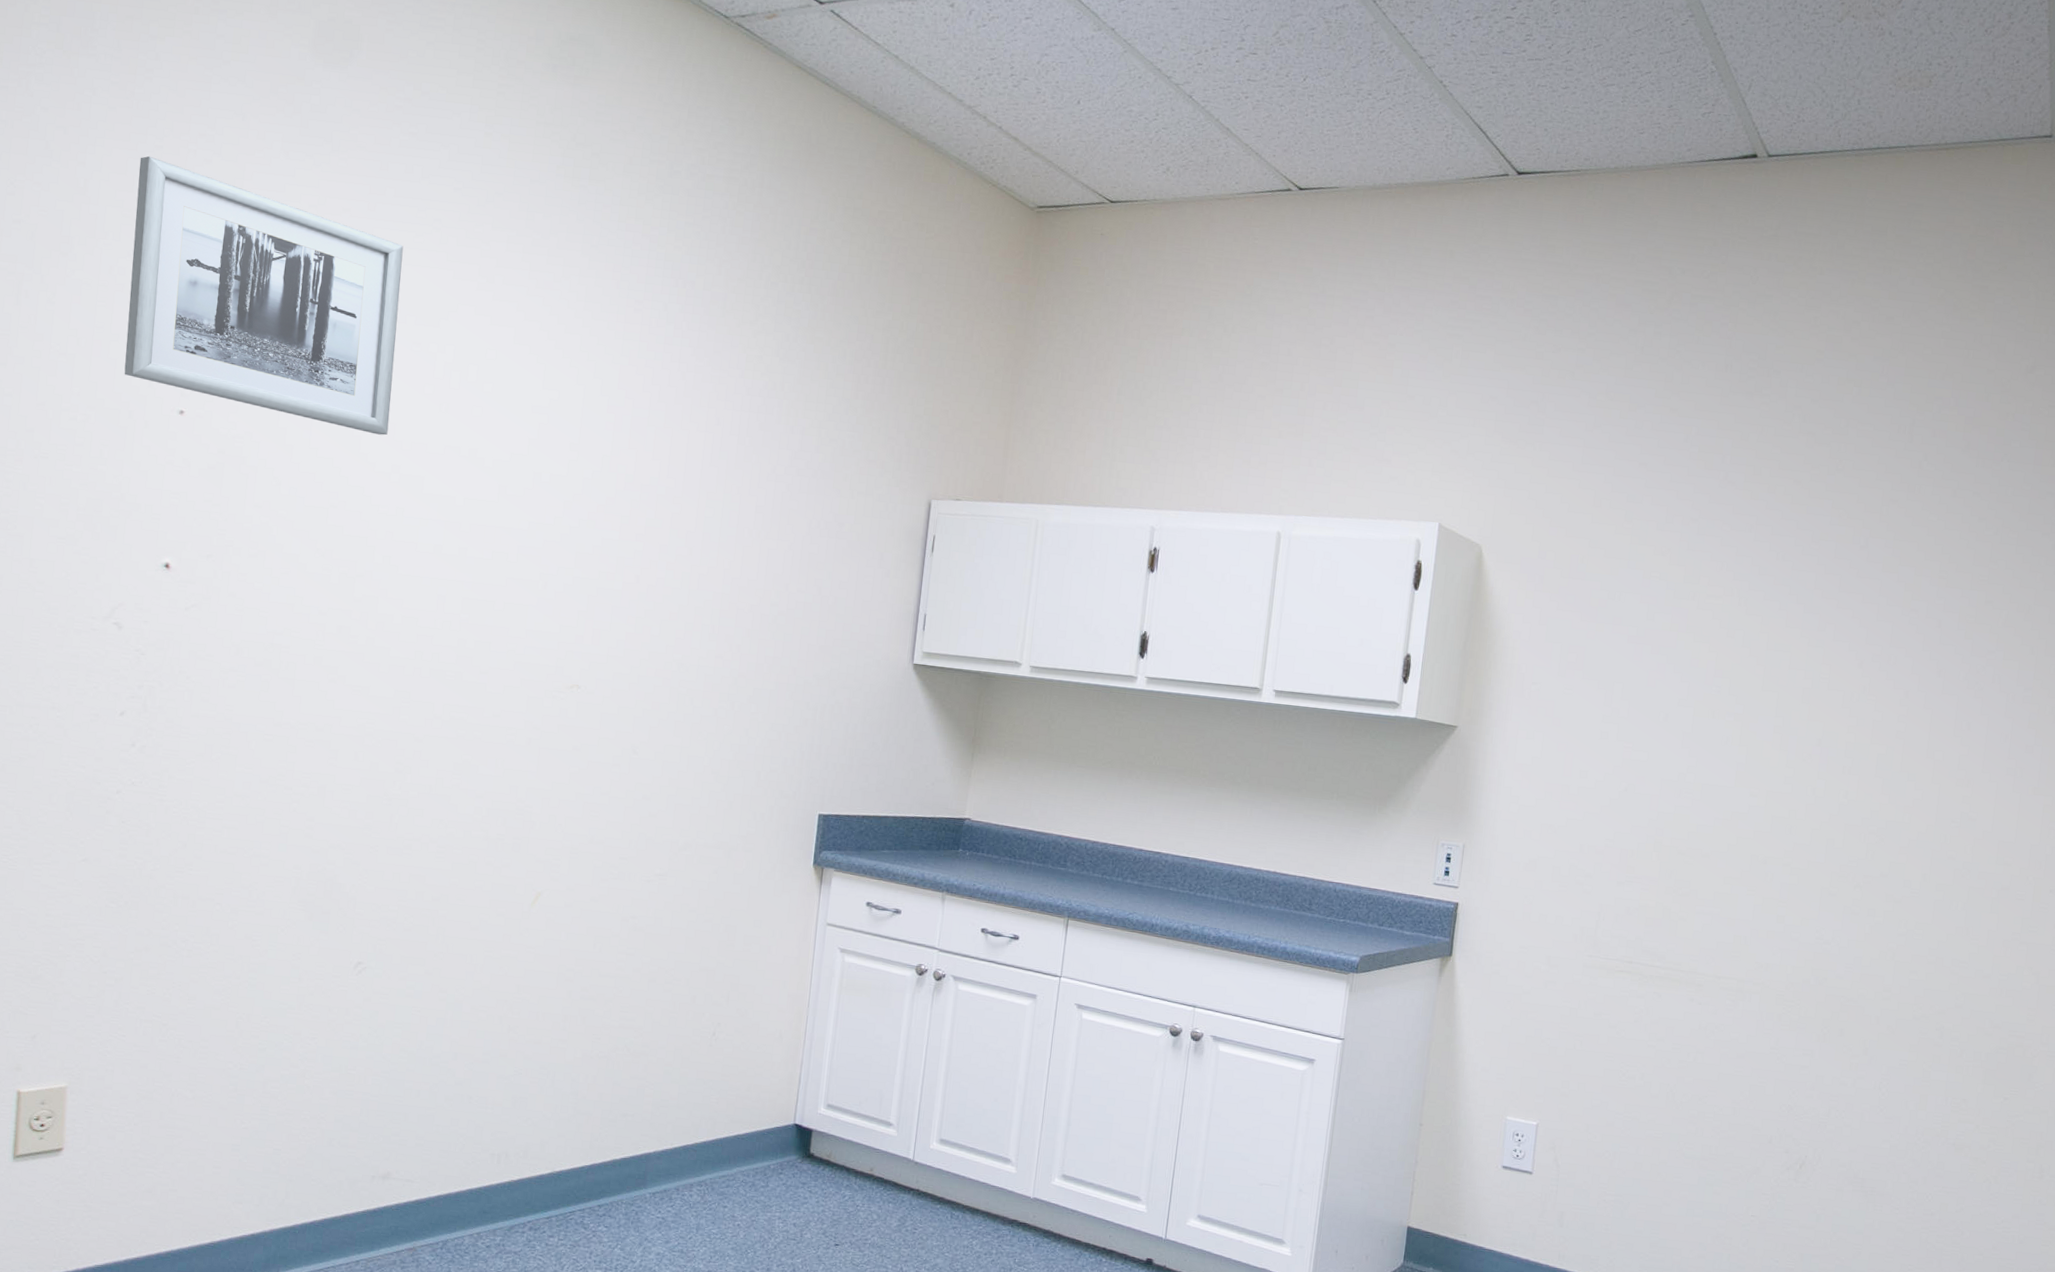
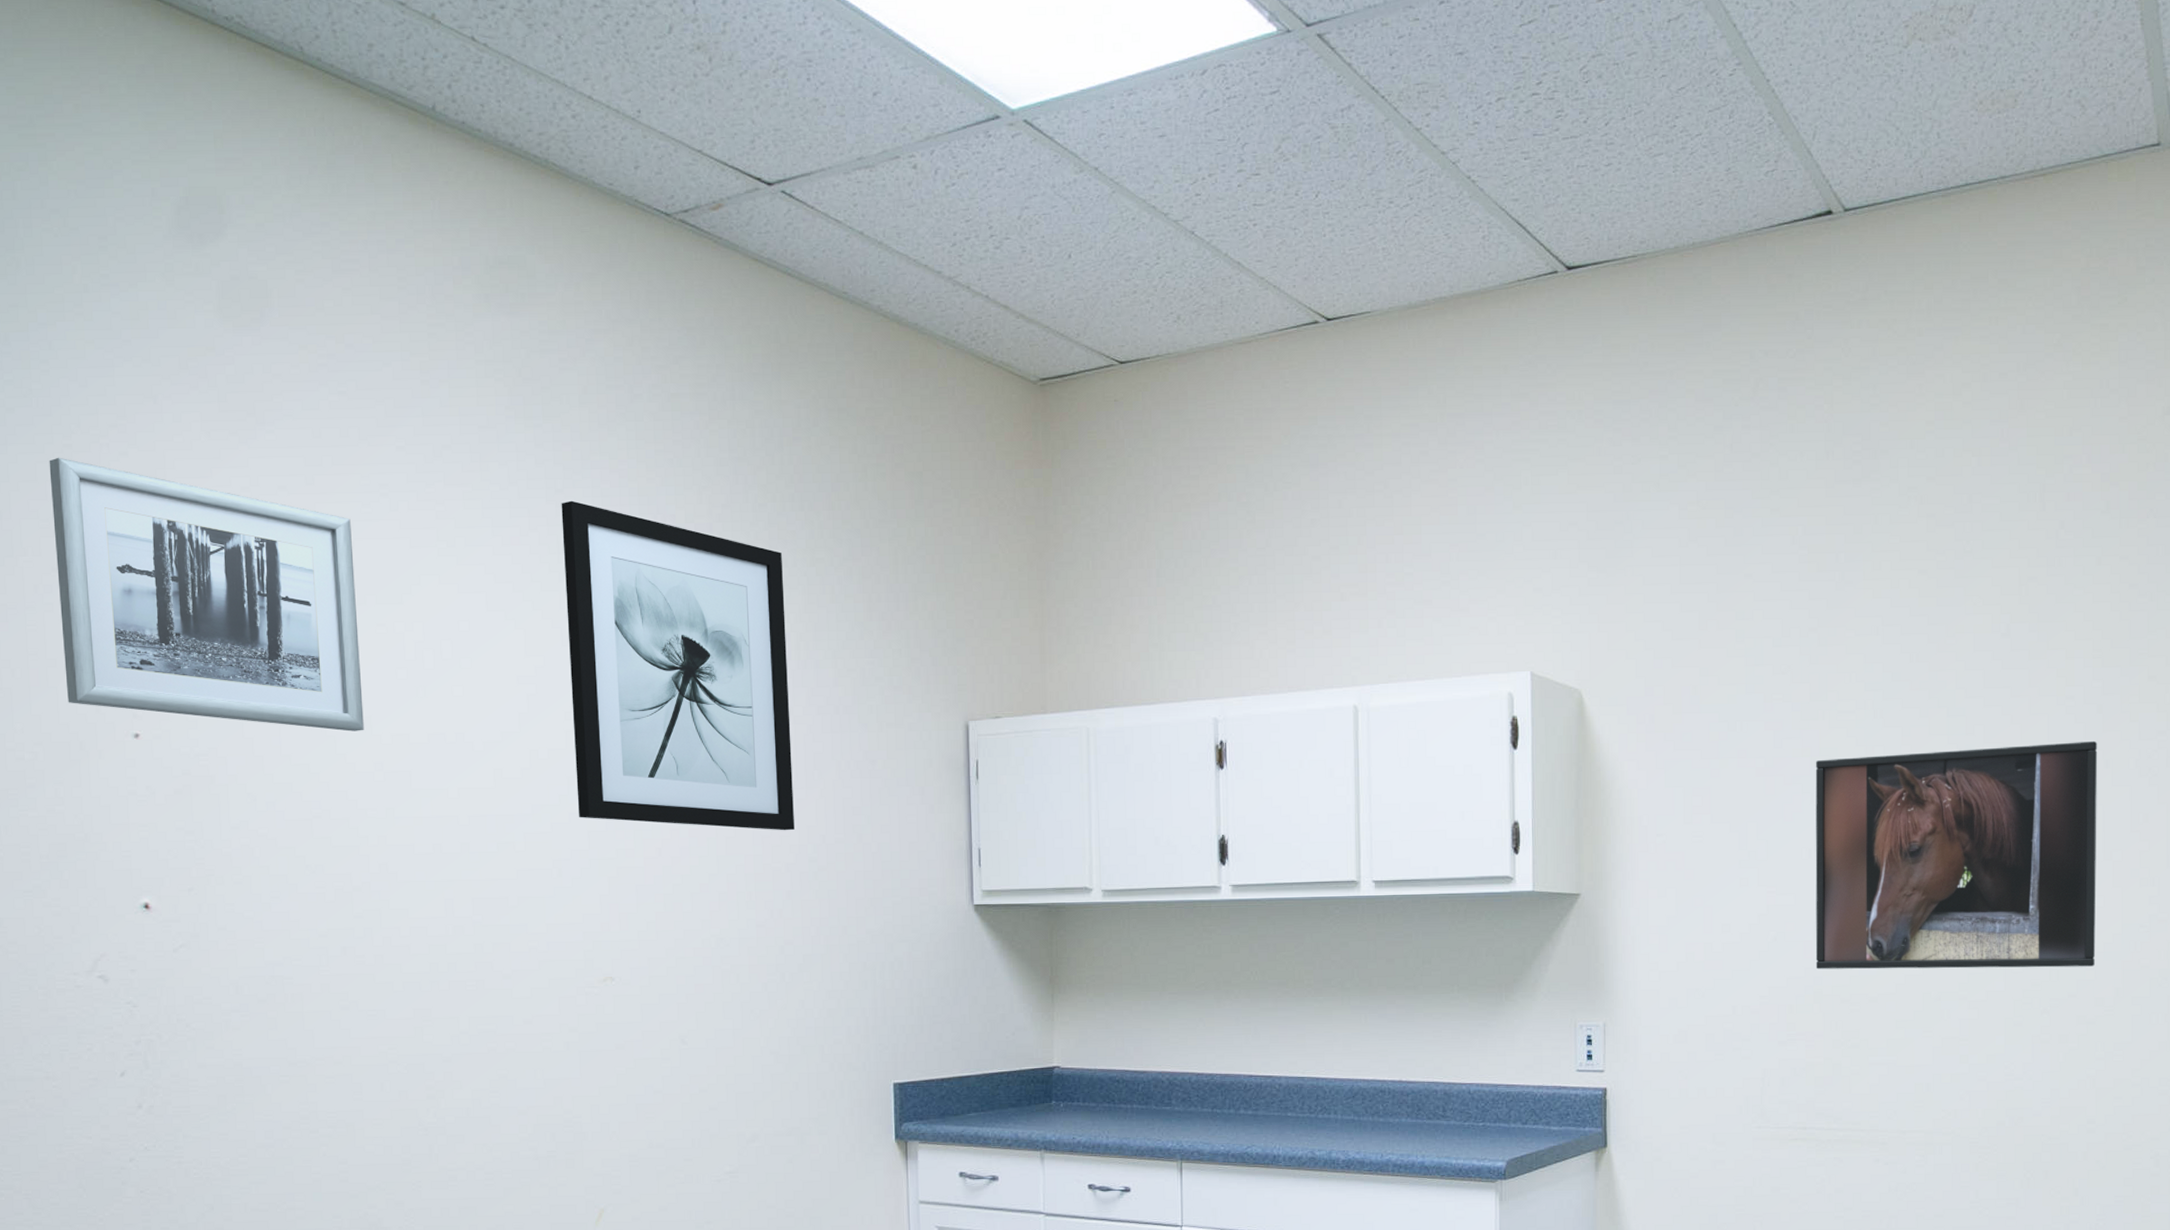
wall art: none [569,256,786,576] -> present [561,500,795,831]
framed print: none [1659,635,1934,852] -> present [1815,740,2098,970]

